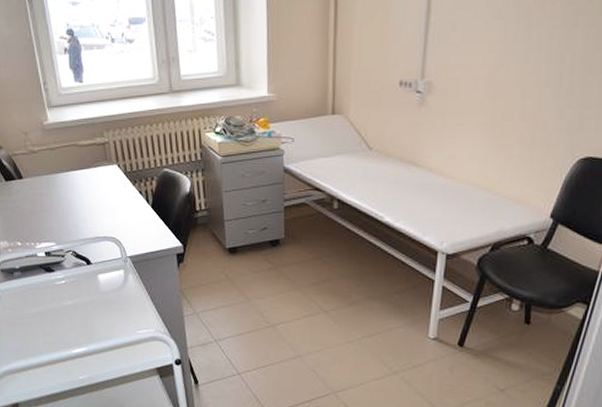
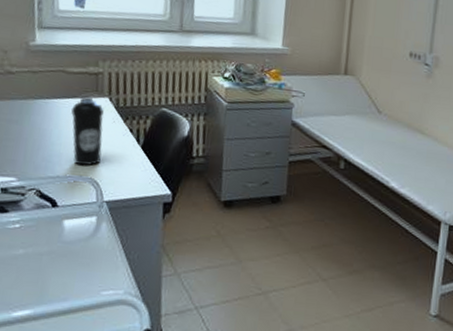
water bottle: none [88,167,119,228] -> present [71,97,104,166]

